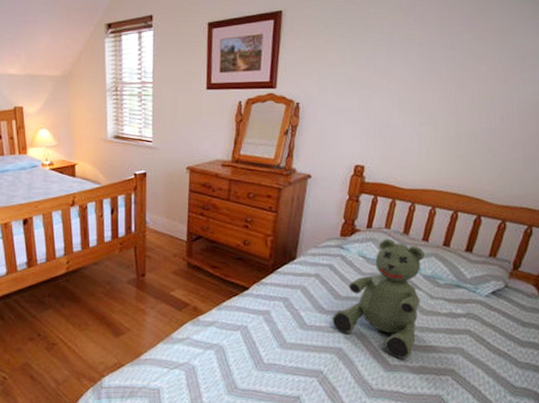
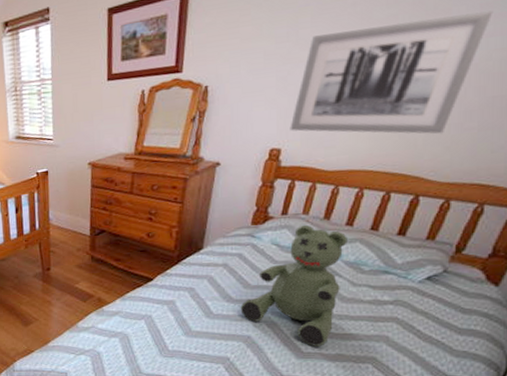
wall art: none [371,62,527,162] -> present [290,11,494,134]

